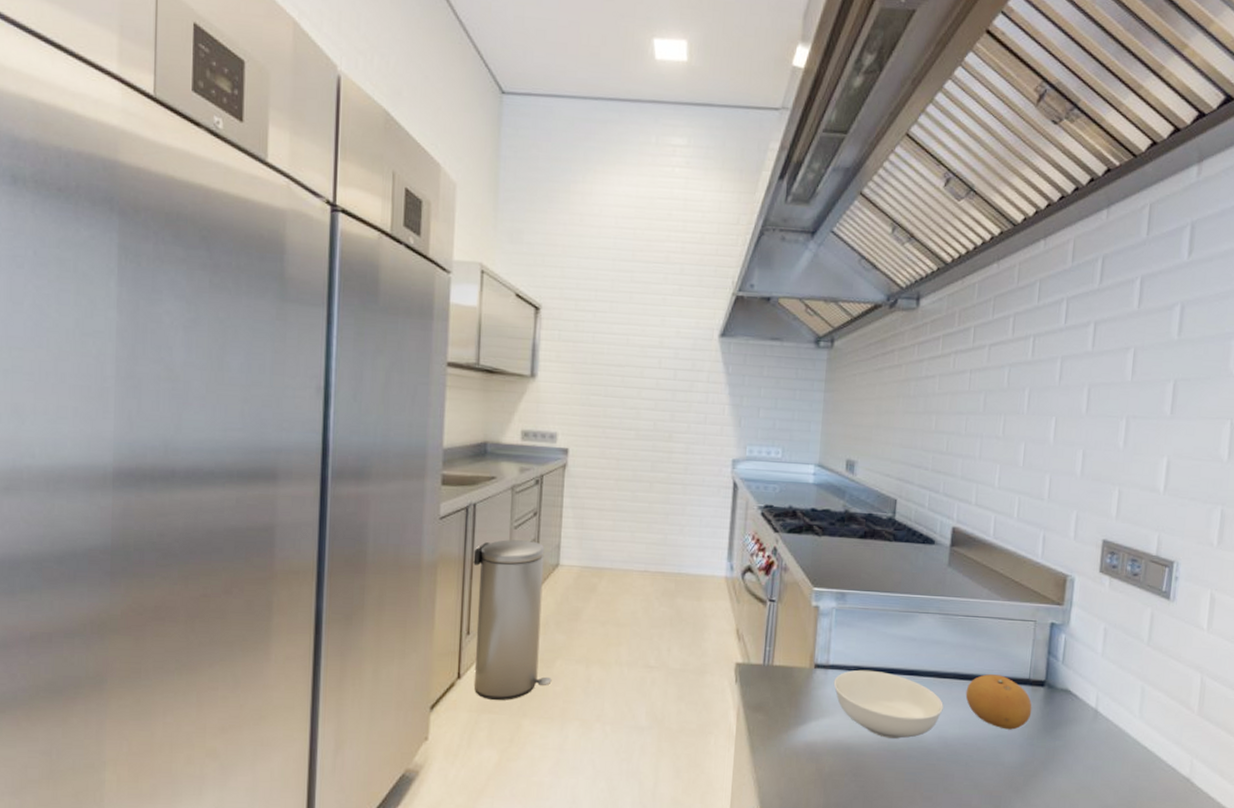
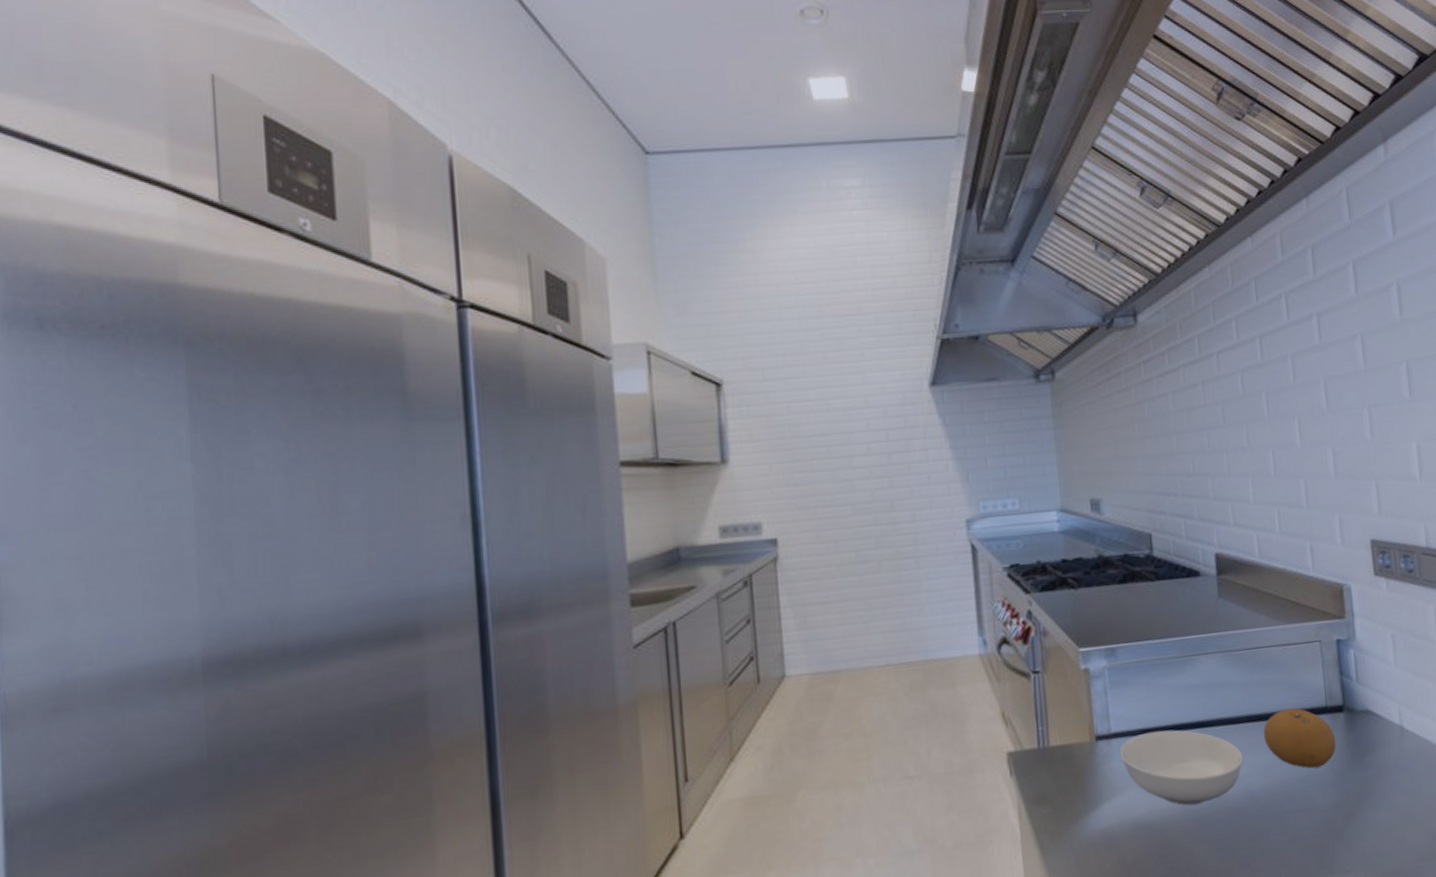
pedal bin: present [473,539,552,700] -> none [680,653,796,857]

